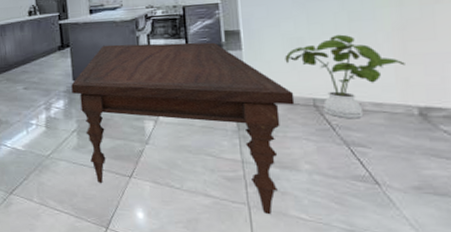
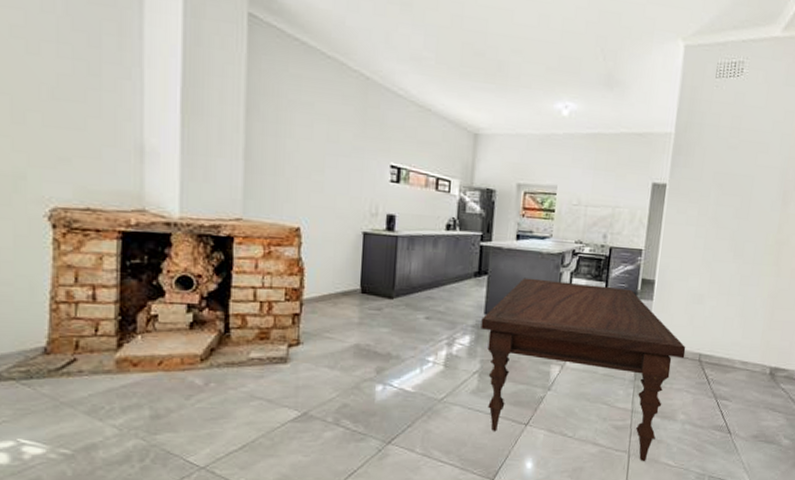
house plant: present [285,34,405,119] -> none [685,296,770,375]

